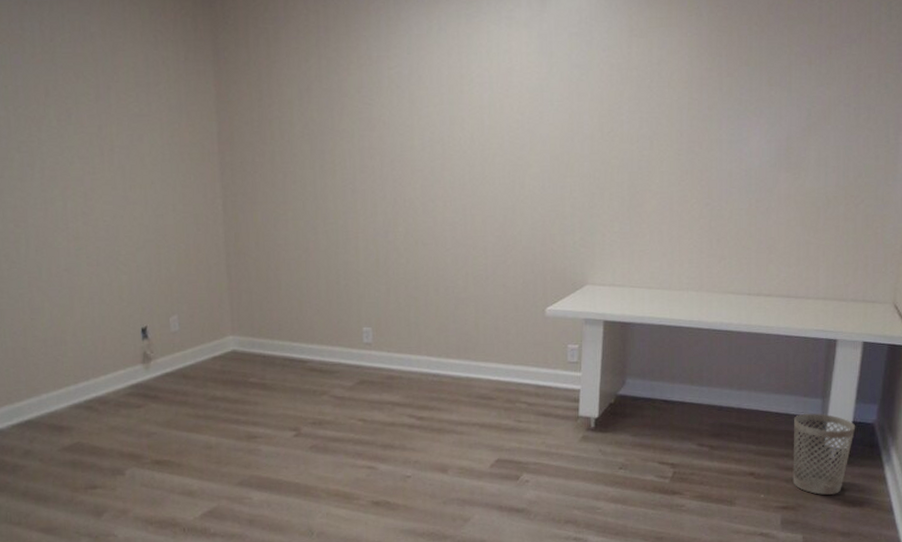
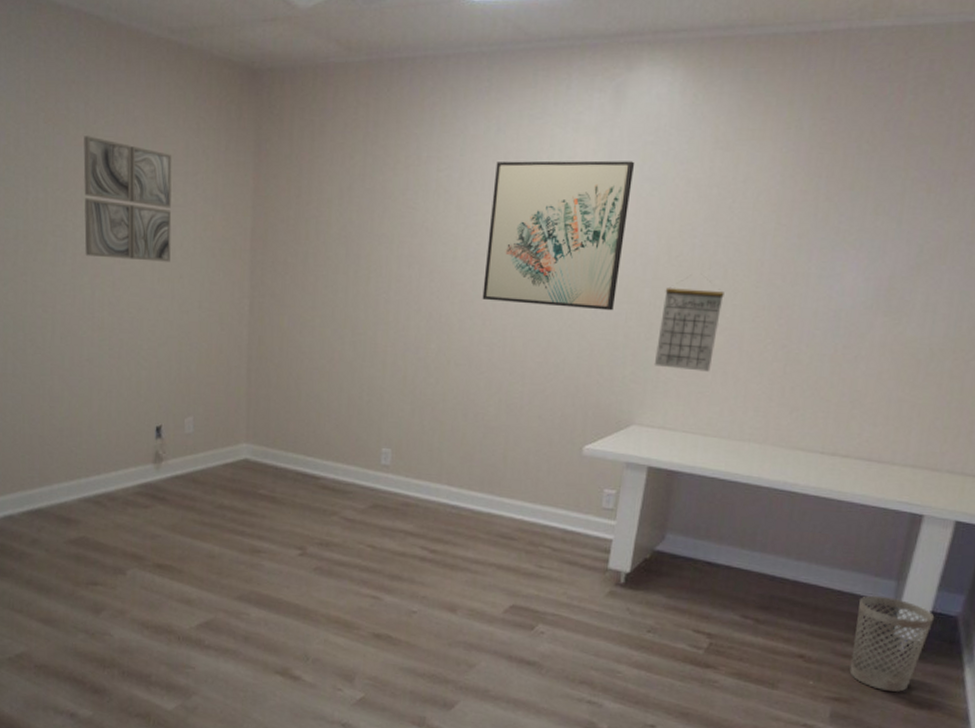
wall art: none [41,53,140,170] -> present [83,136,172,262]
wall art: none [440,51,564,185] -> present [482,160,635,311]
calendar: none [599,153,652,232] -> present [654,280,724,372]

